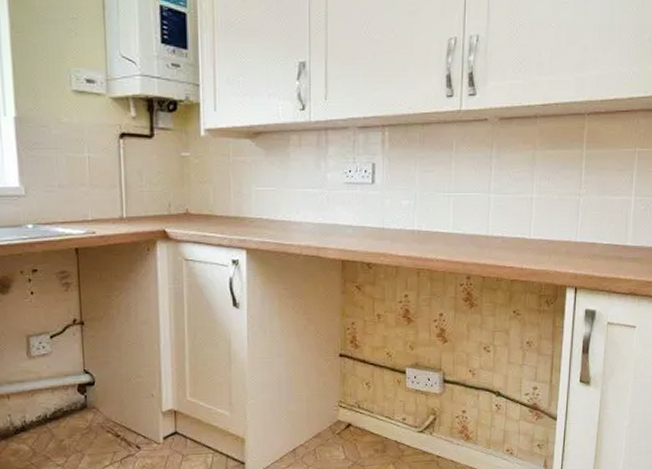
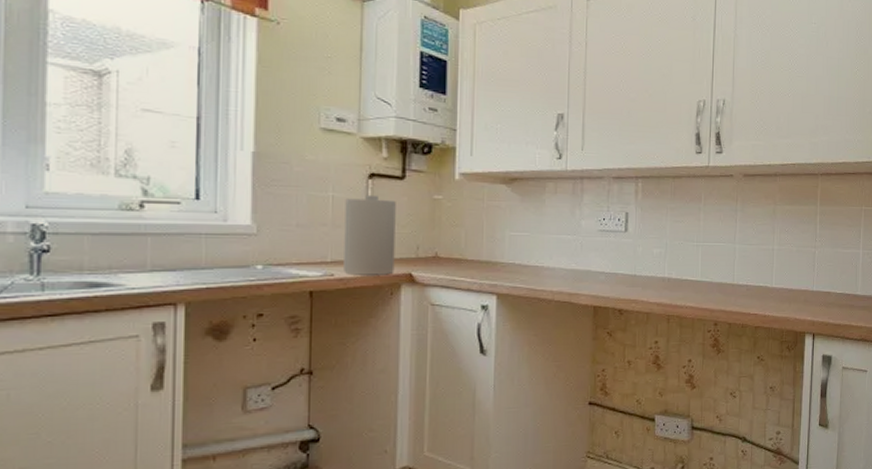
paper towel holder: none [100,154,149,232] -> present [344,194,396,275]

